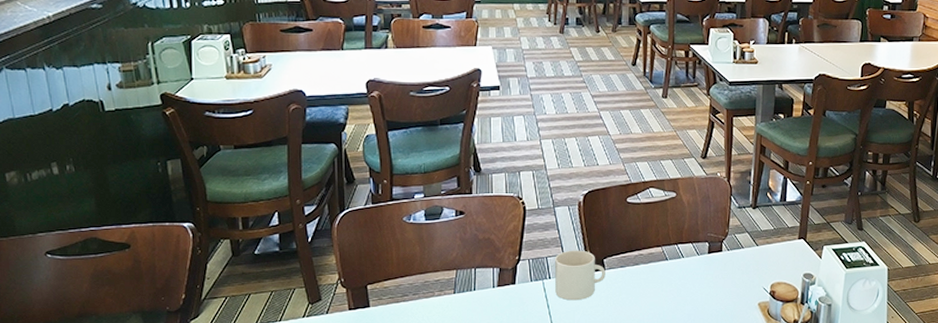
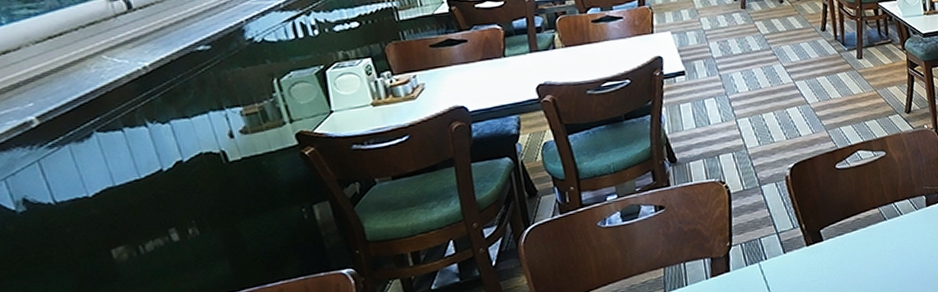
mug: present [554,250,605,301] -> none [768,224,825,279]

